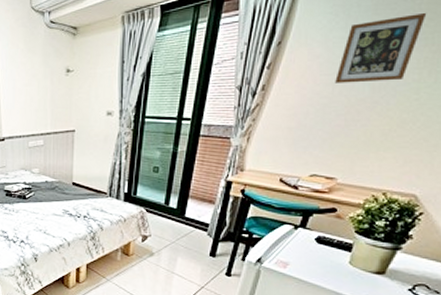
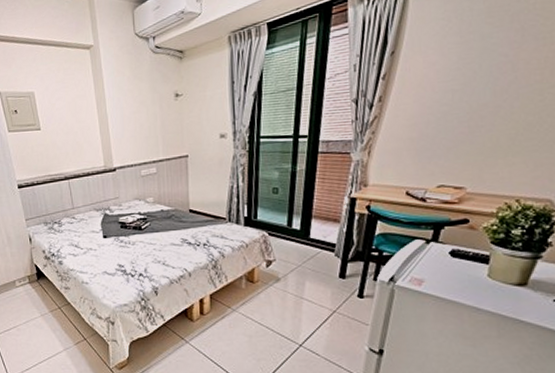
picture frame: present [335,12,427,83] -> none [454,11,543,90]

